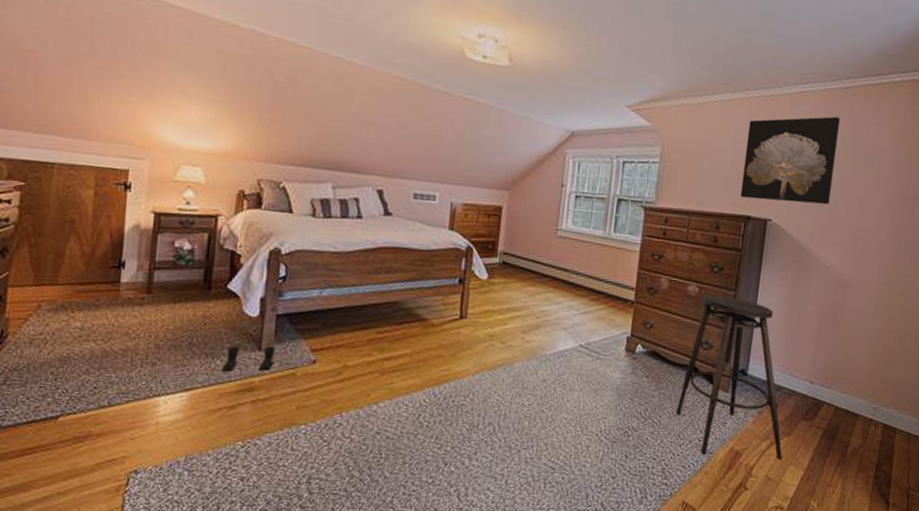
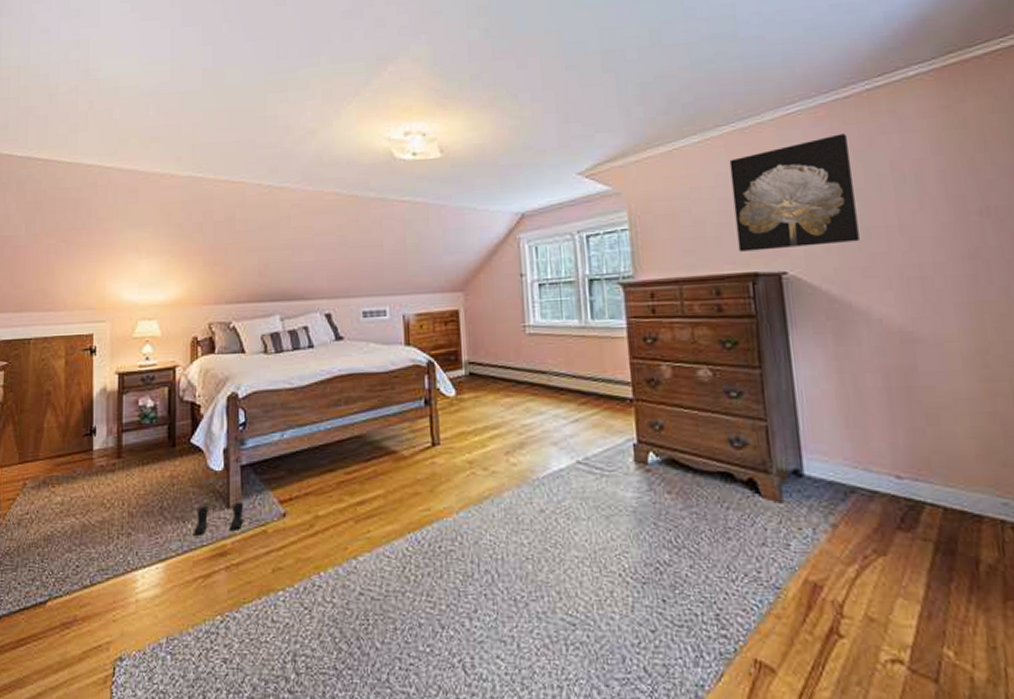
stool: present [675,294,783,460] -> none [716,376,883,591]

